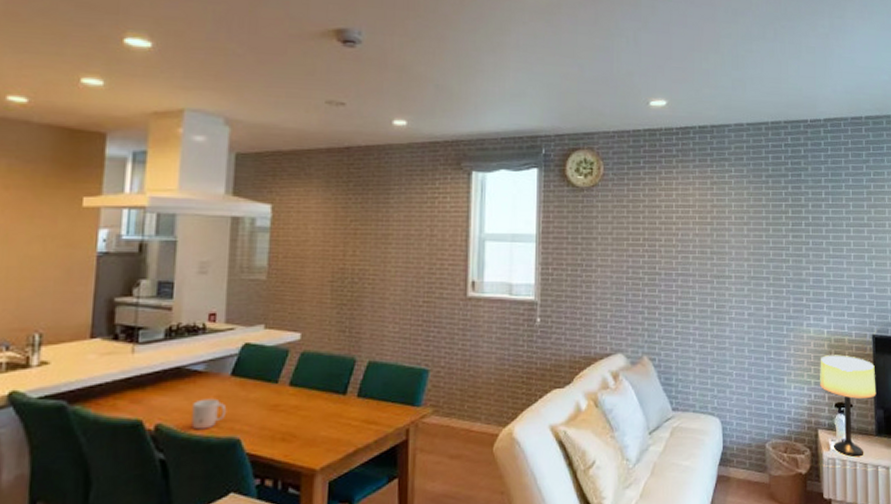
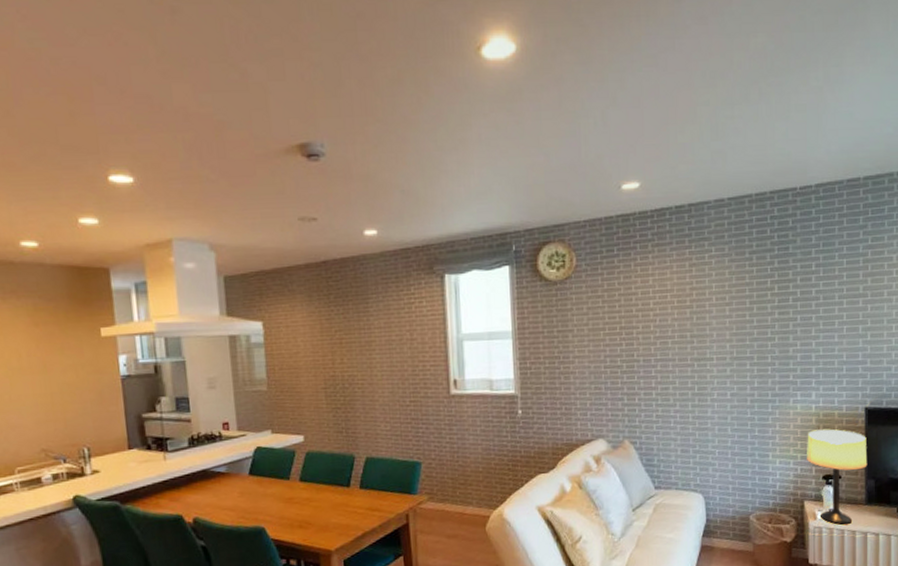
mug: present [191,398,227,430] -> none [221,494,250,521]

